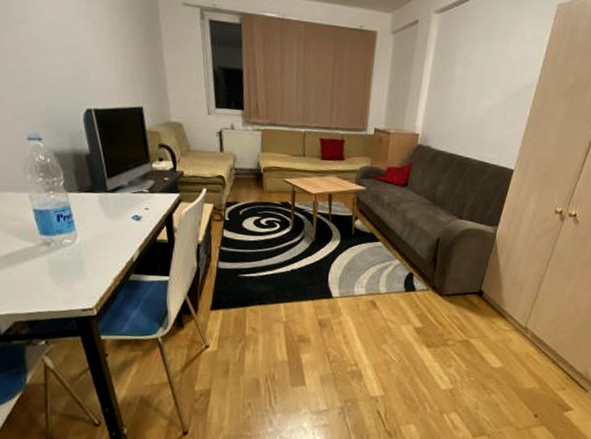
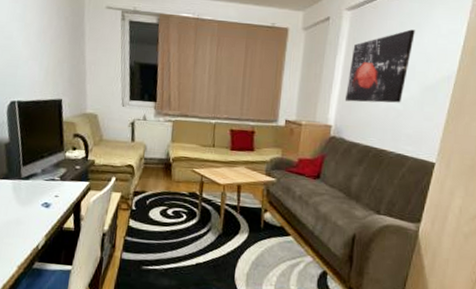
wall art: none [432,35,501,111] -> present [344,29,415,103]

